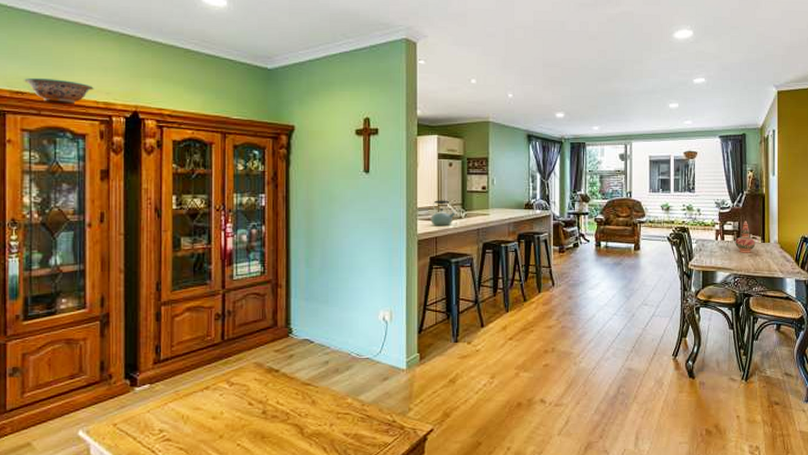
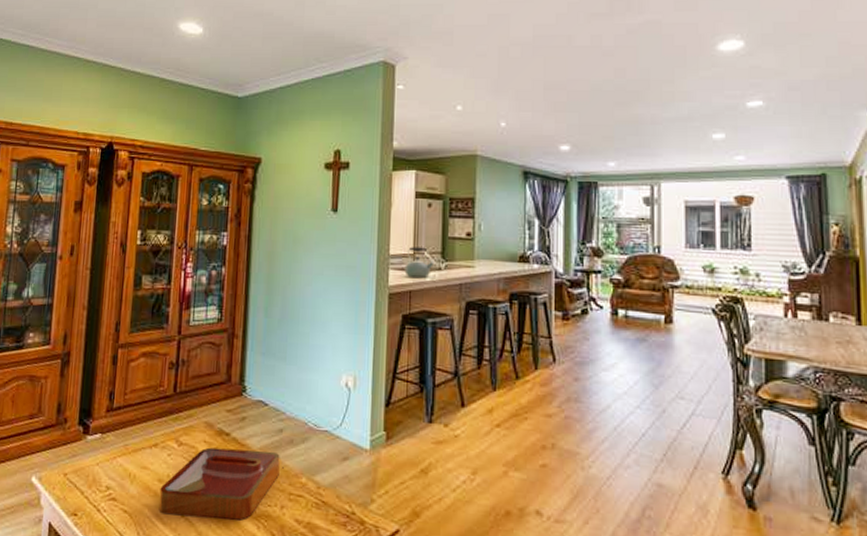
decorative bowl: present [23,77,94,105] -> none [17,109,76,136]
decorative tray: none [214,380,327,446] -> present [158,447,280,521]
decorative vase: present [735,220,756,253] -> none [815,292,847,339]

